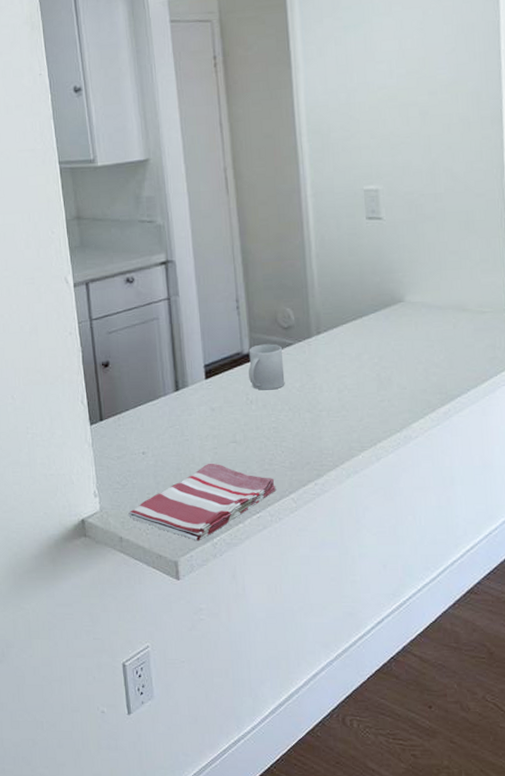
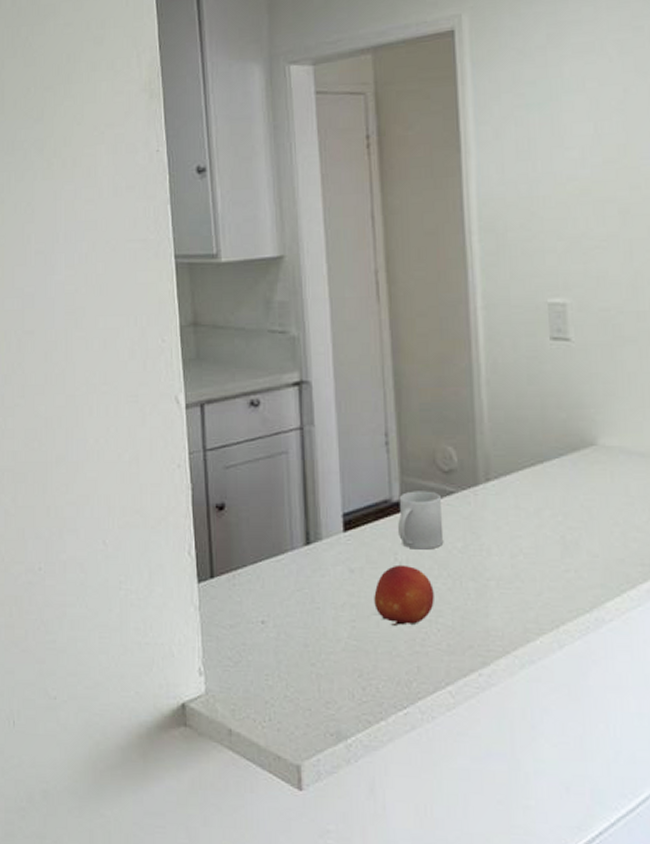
dish towel: present [128,463,277,541] -> none [241,639,430,741]
fruit: none [231,402,279,450] -> present [374,564,434,625]

